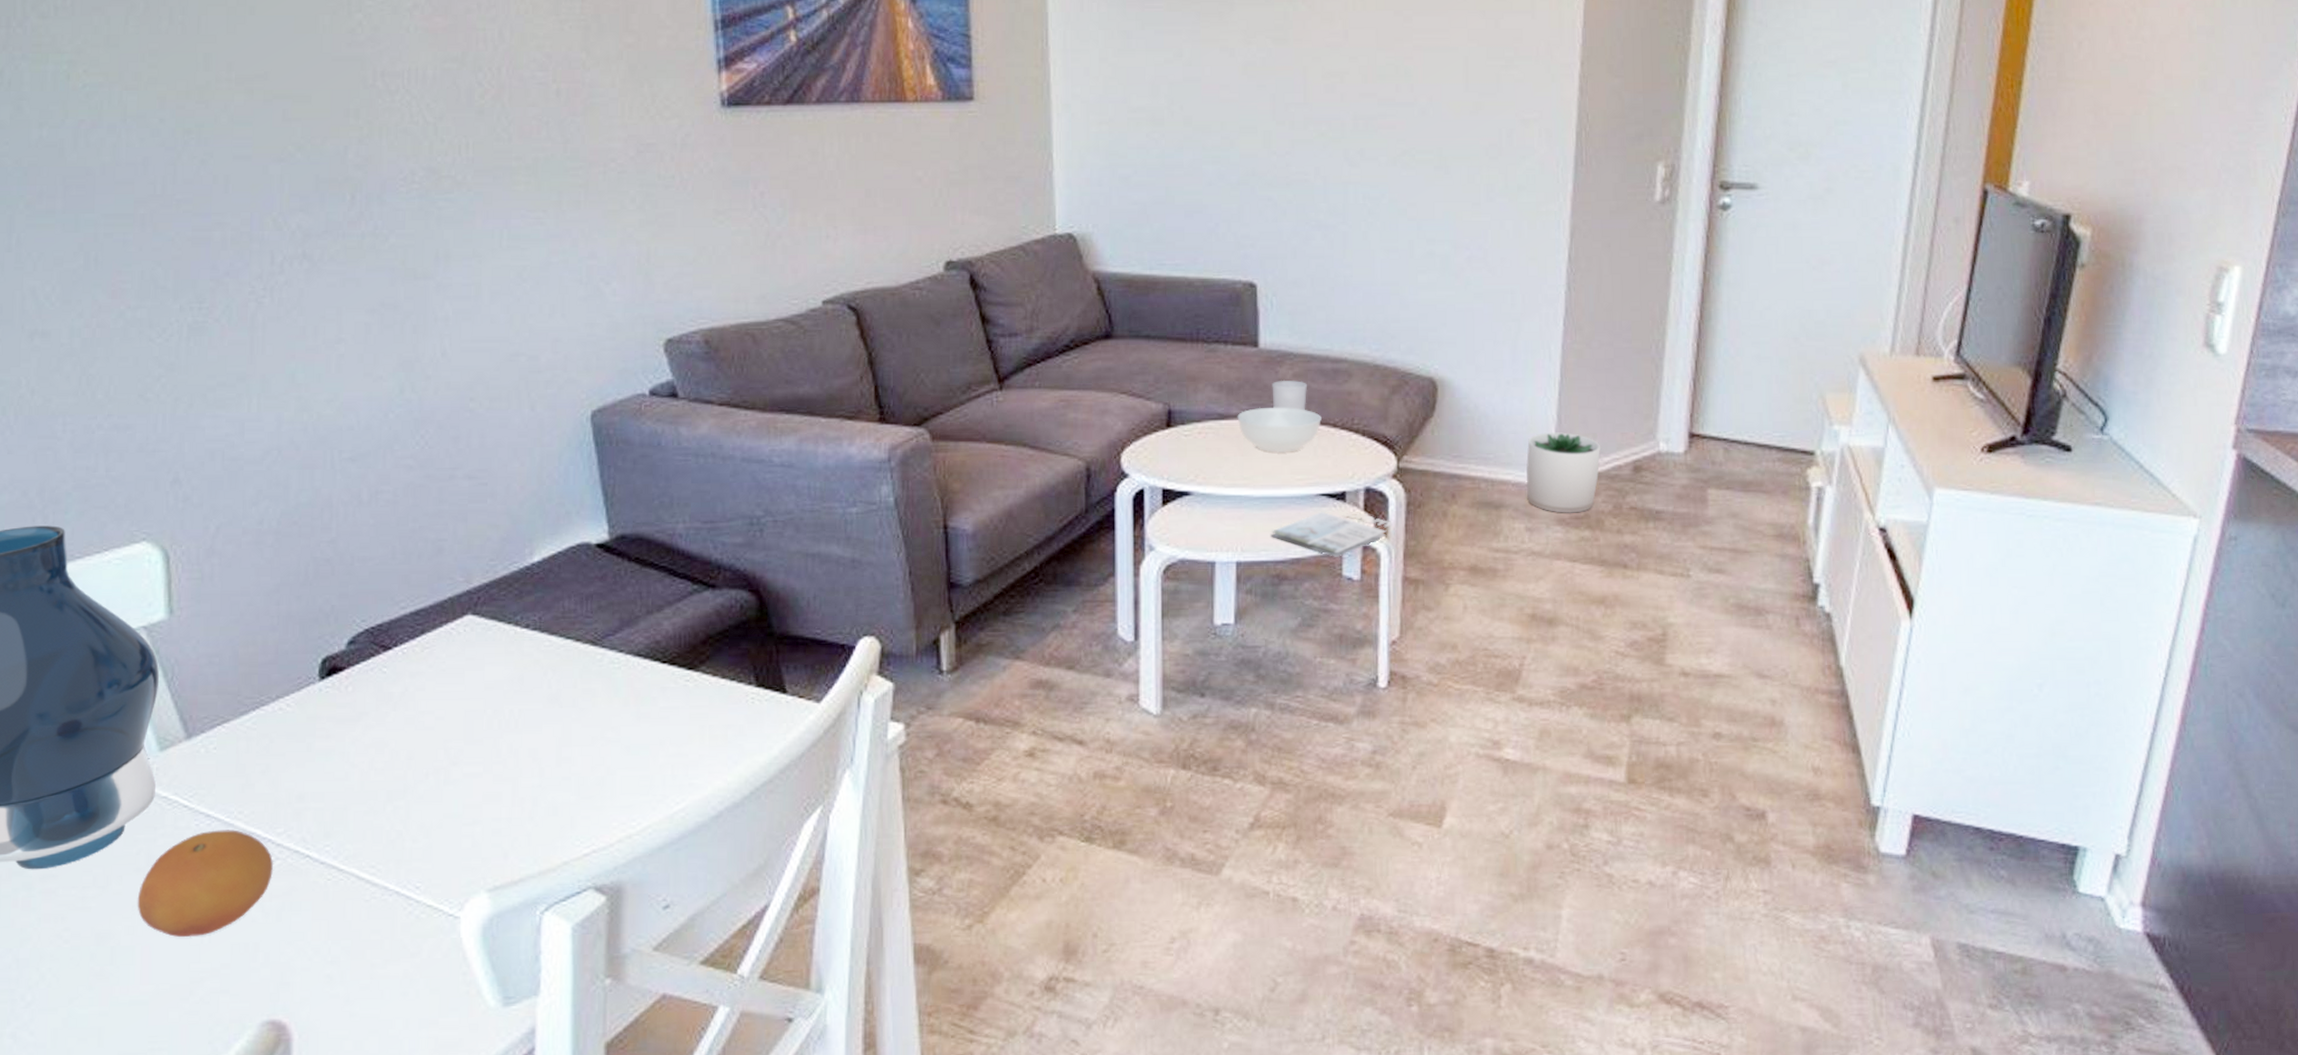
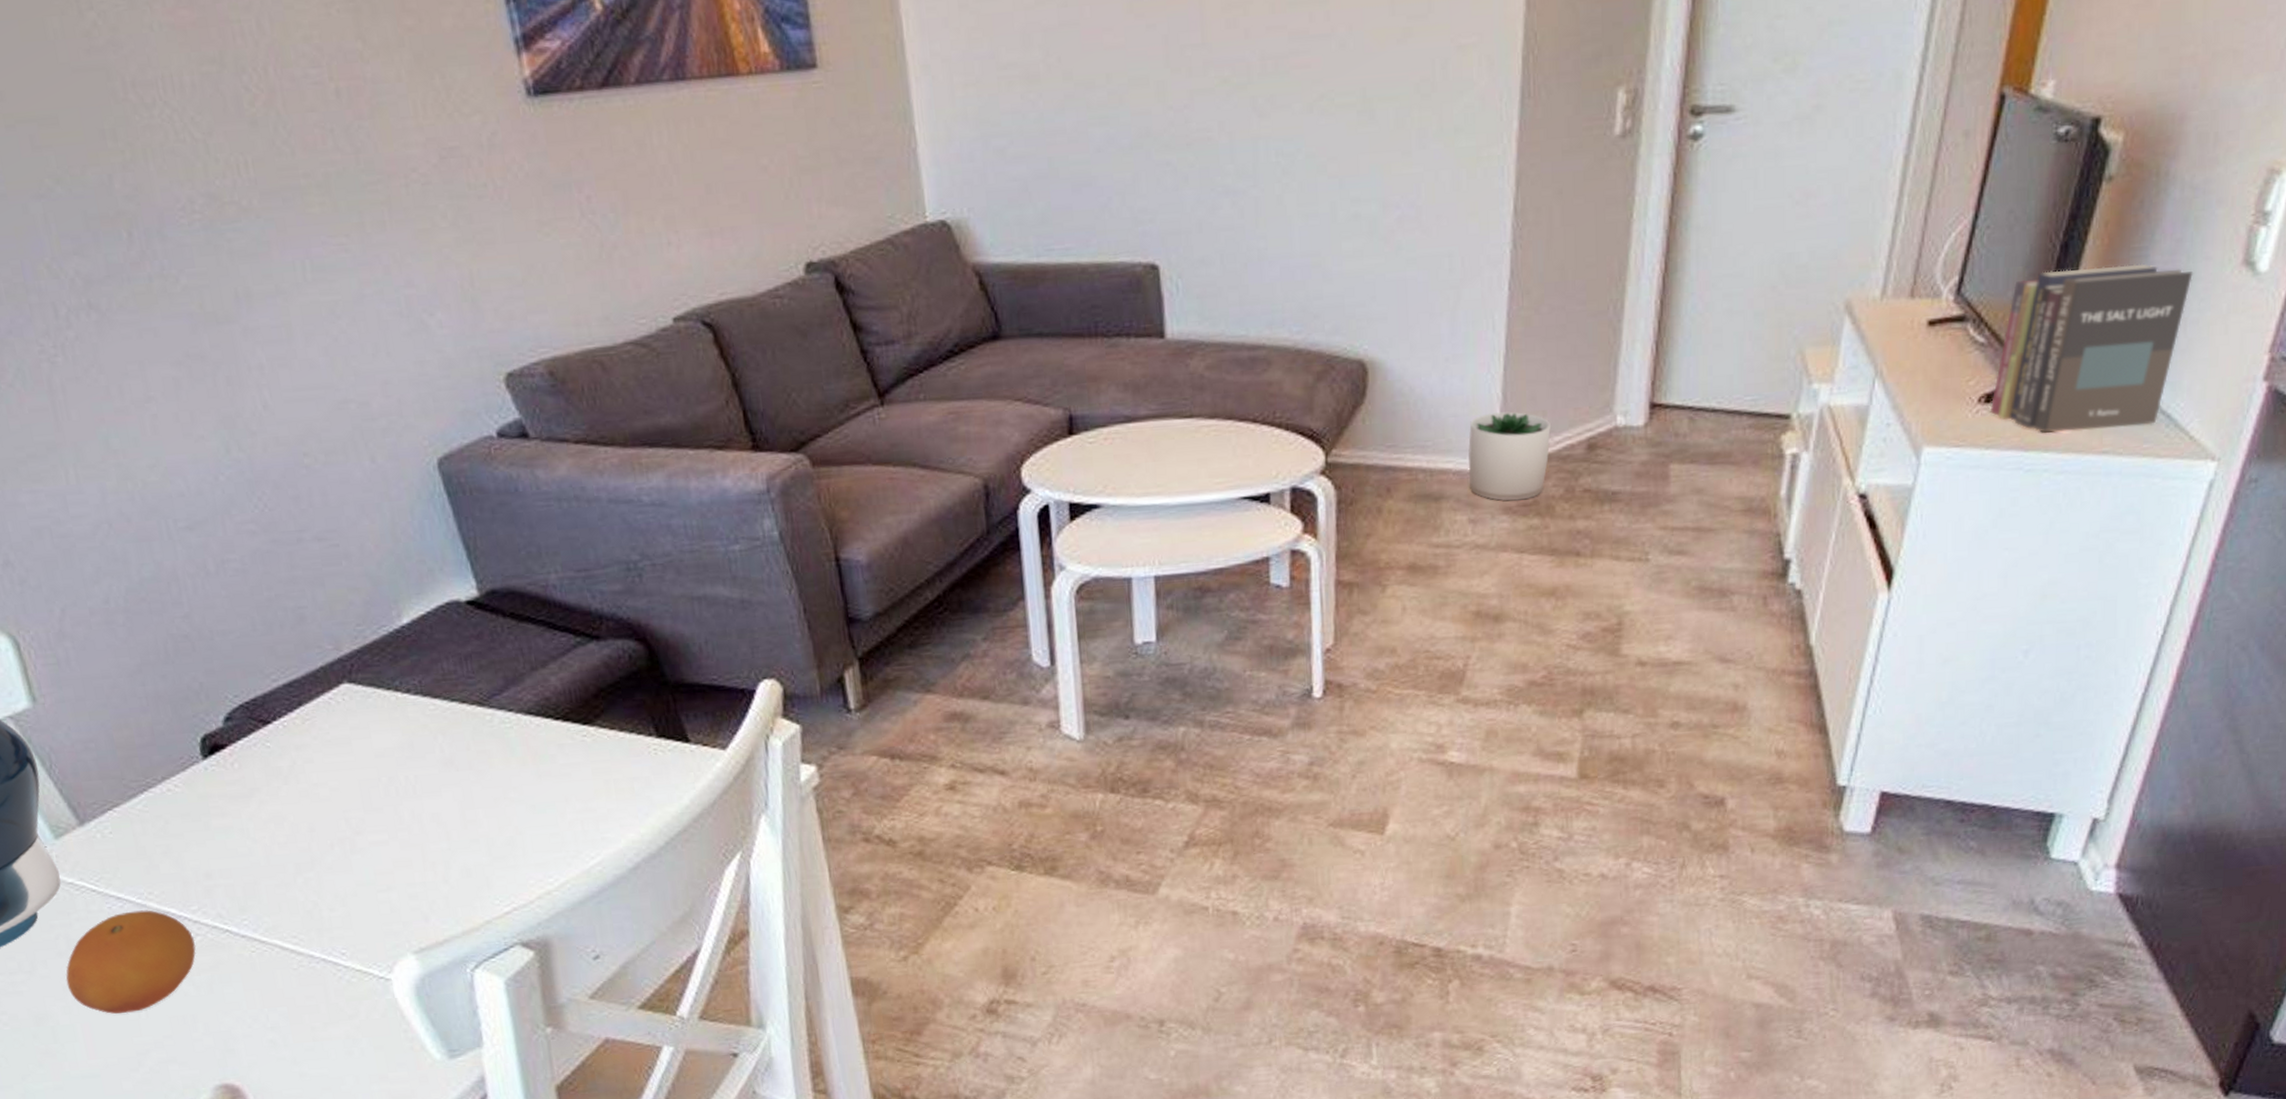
bowl: present [1237,407,1321,454] -> none [1146,404,1240,456]
magazine: present [1270,511,1392,557] -> none [1190,514,1322,565]
candle holder: present [1272,380,1308,411] -> none [1182,373,1223,407]
books: none [1992,340,2162,483] -> present [1990,263,2194,433]

